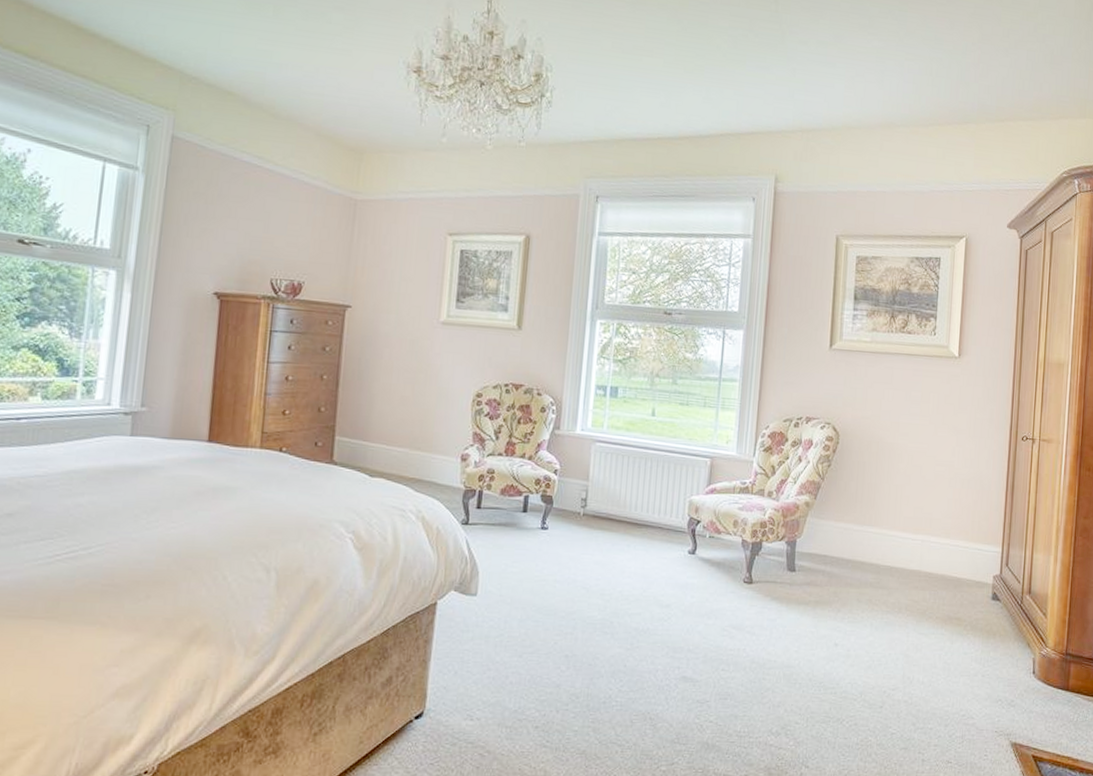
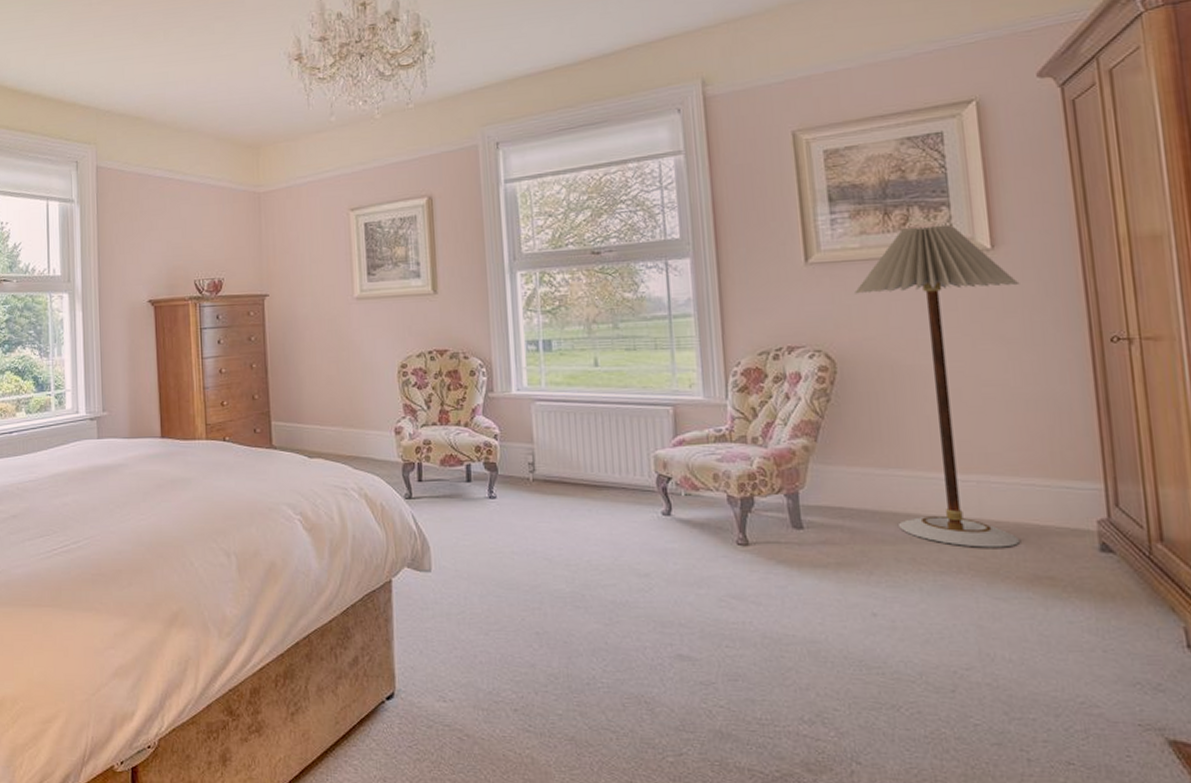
floor lamp: none [861,331,973,594] -> present [854,224,1020,548]

